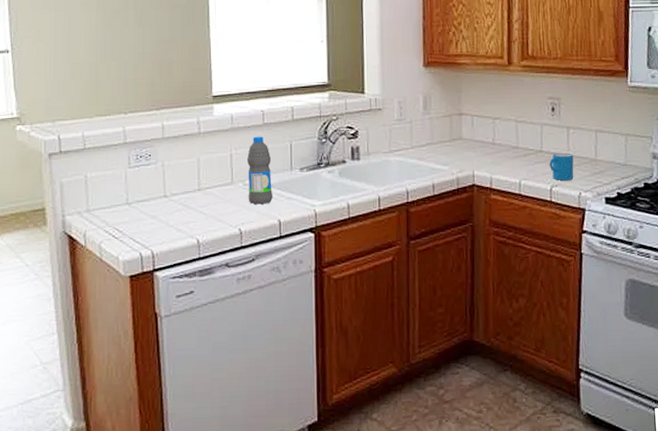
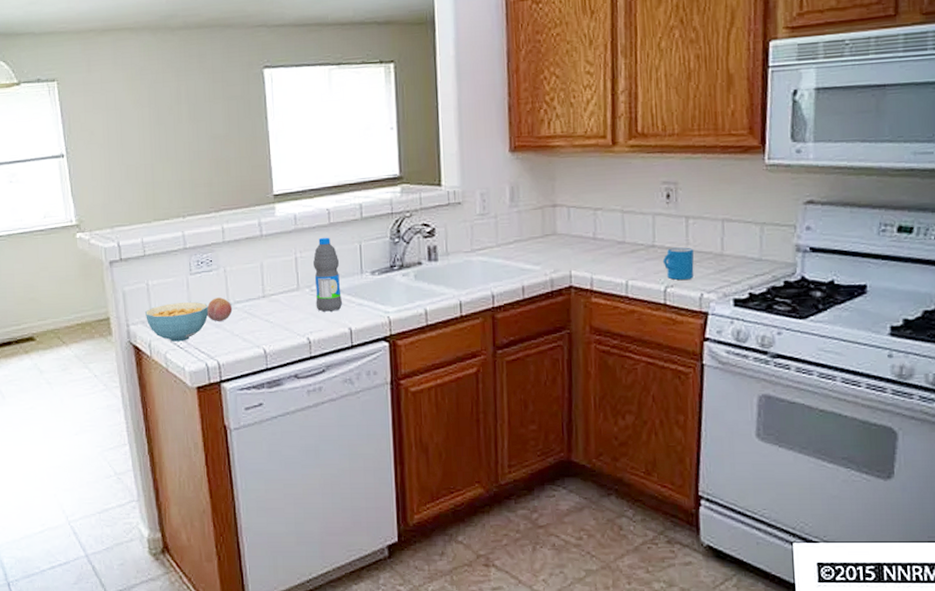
cereal bowl: none [82,194,145,232] -> present [145,302,209,342]
fruit: none [143,190,169,214] -> present [207,297,233,322]

